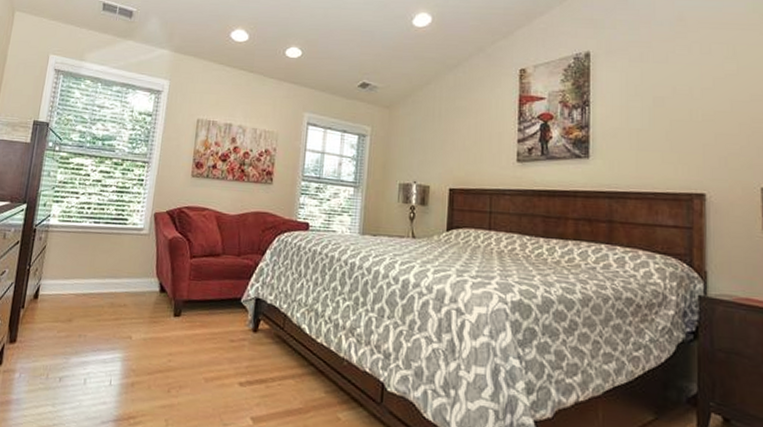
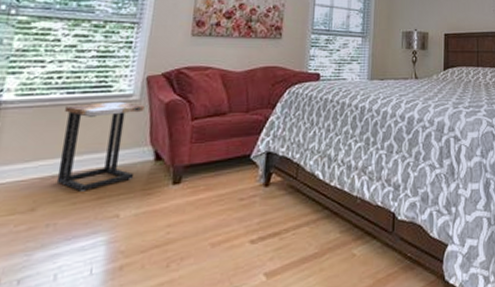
side table: none [86,233,152,311] -> present [56,101,145,192]

